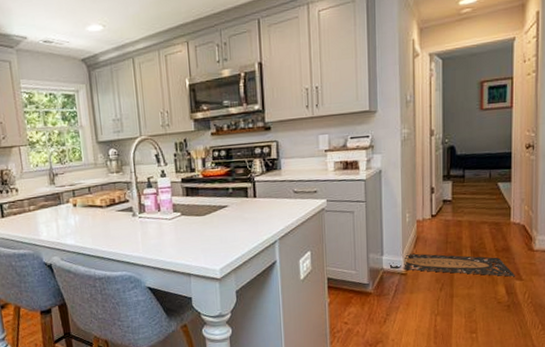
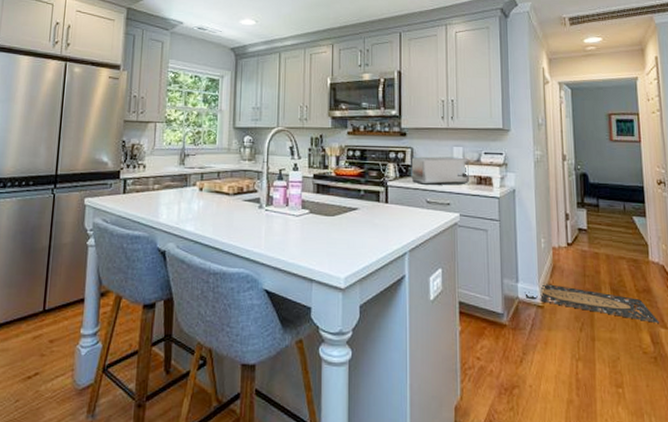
toaster: none [277,144,335,177] -> present [411,156,469,186]

